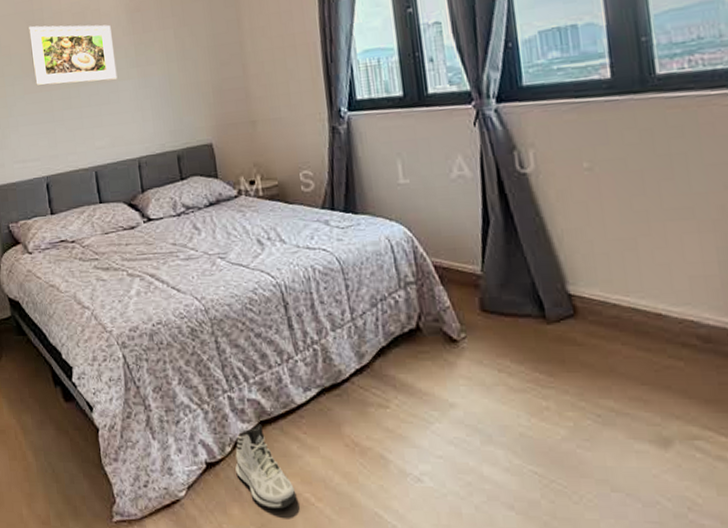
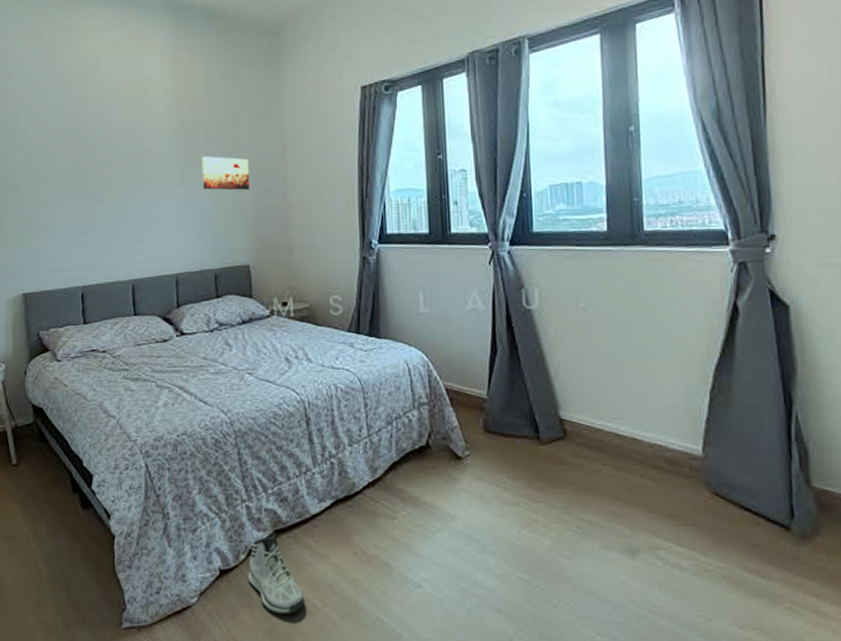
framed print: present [29,24,118,86] -> none [76,139,162,199]
wall art: none [154,30,206,67] -> present [201,156,249,190]

